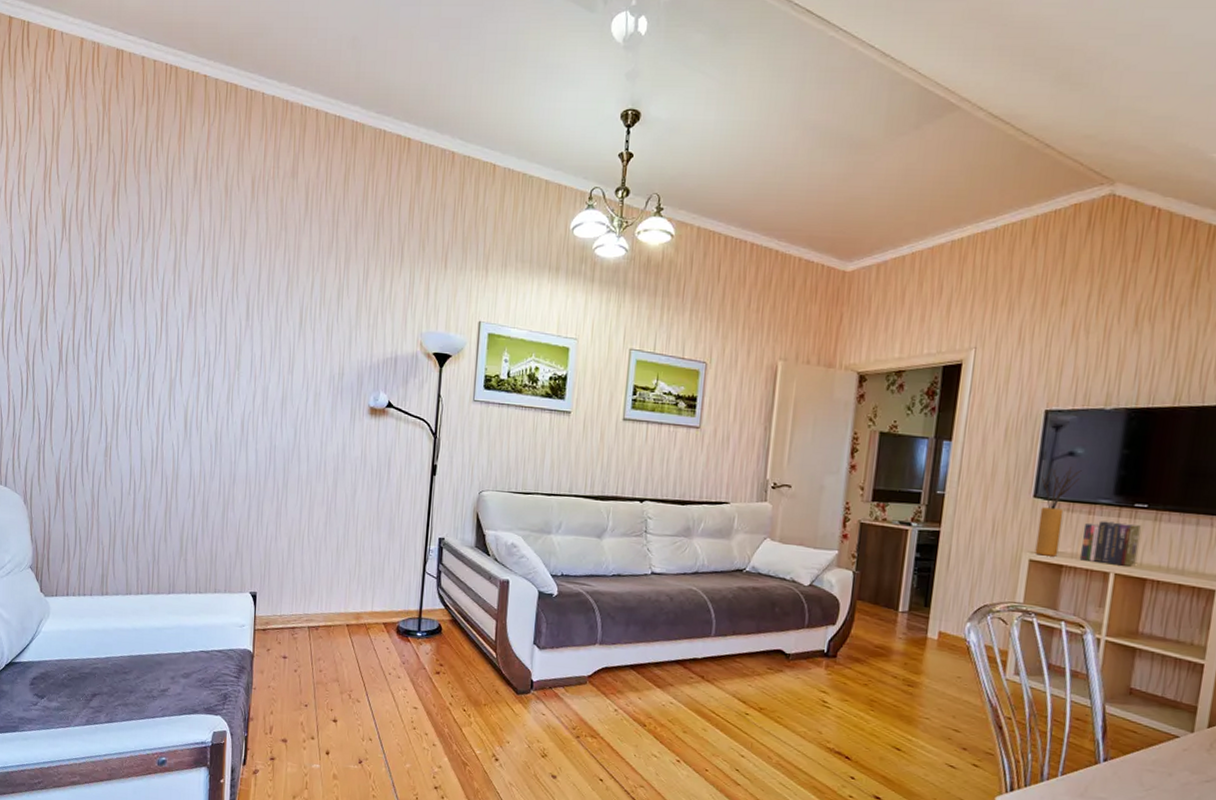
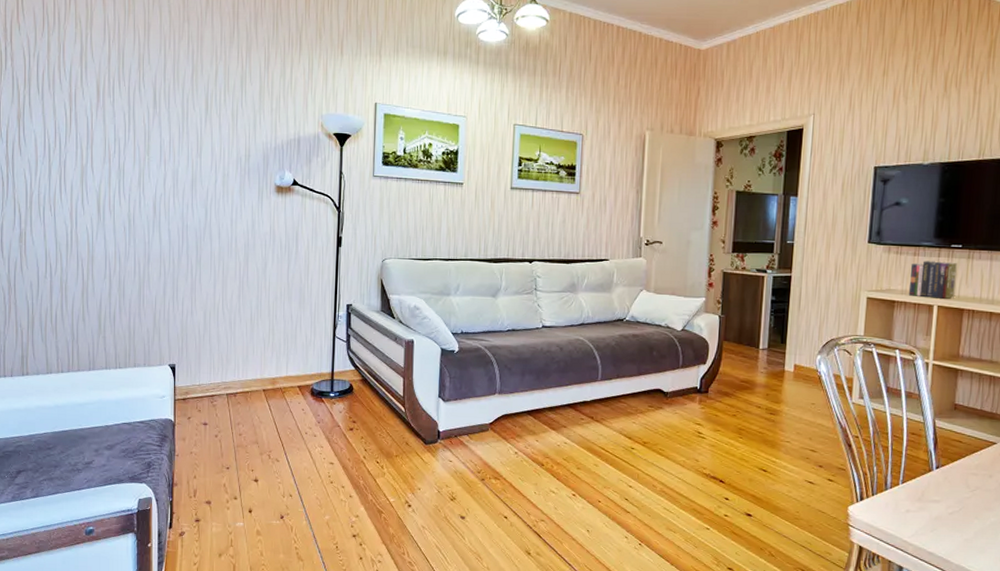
vase: present [1035,466,1082,557] -> none [871,215,907,294]

